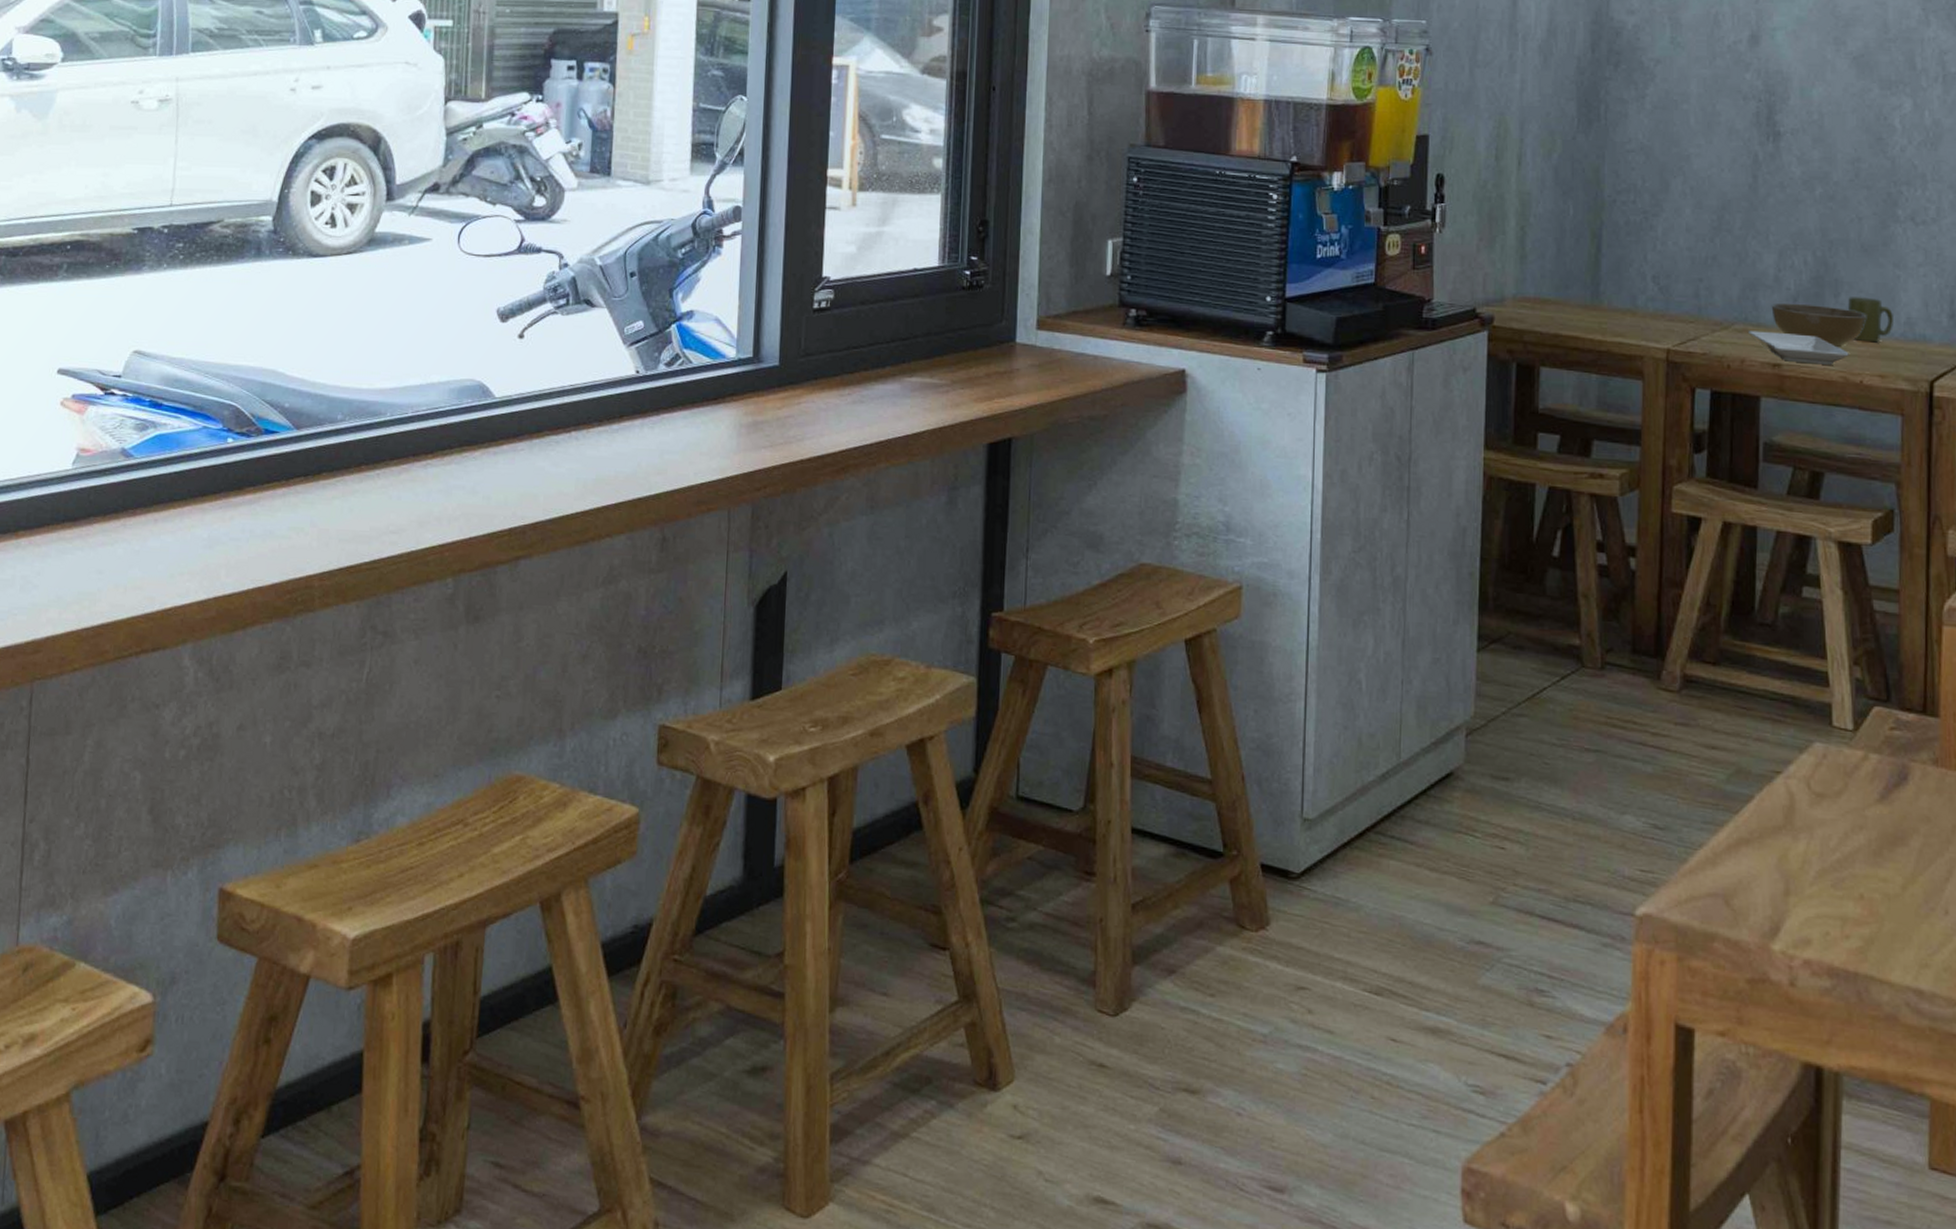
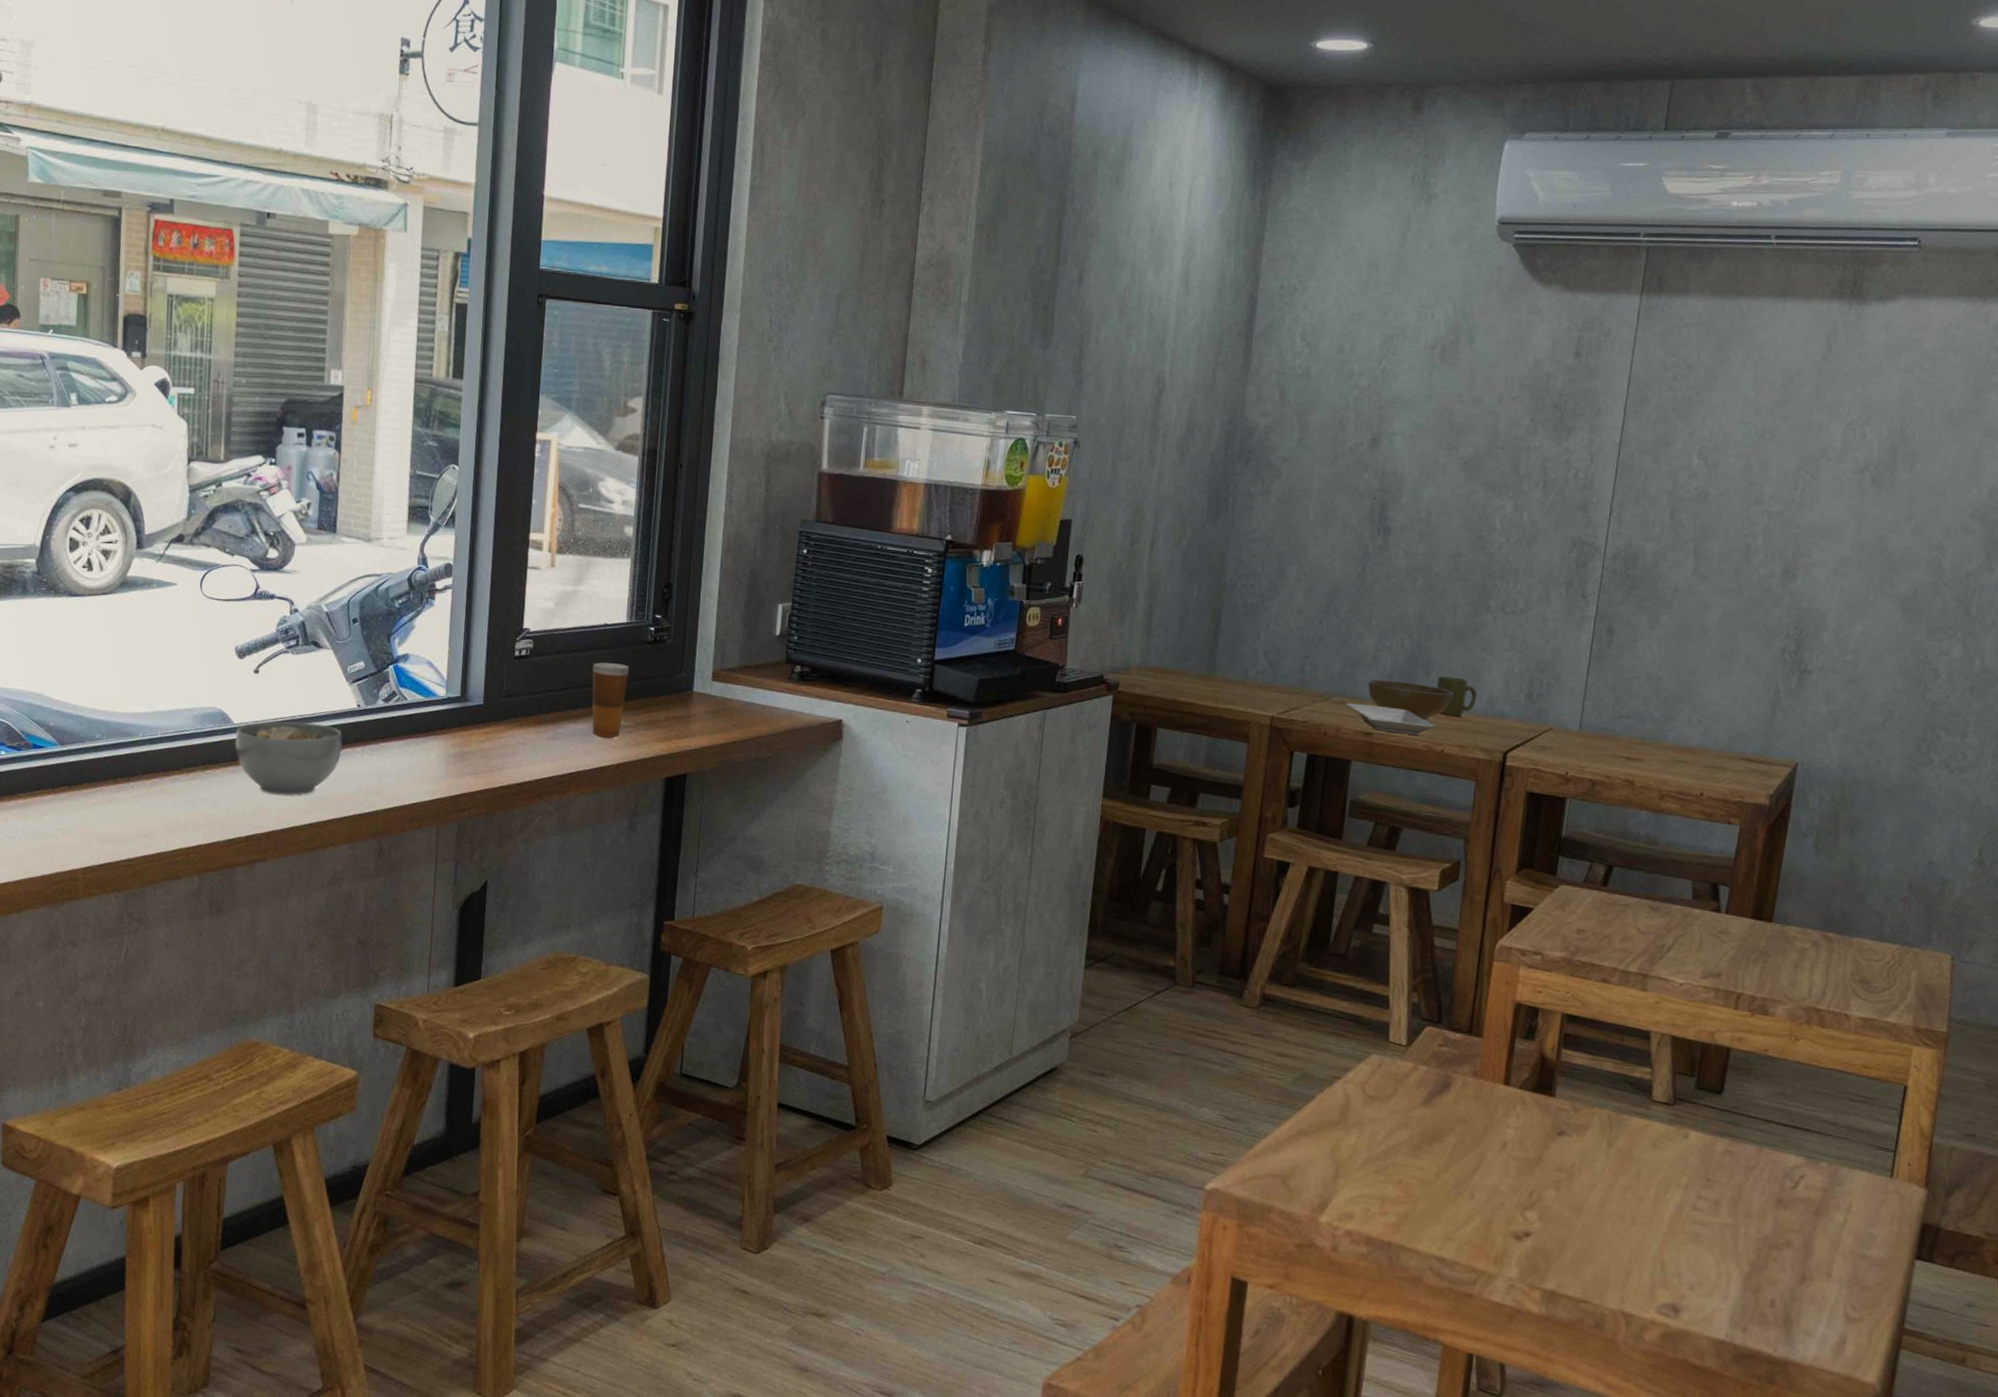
soup bowl: none [496,393,620,479] -> present [235,721,343,795]
beverage cup: none [901,313,943,401] -> present [592,662,629,739]

